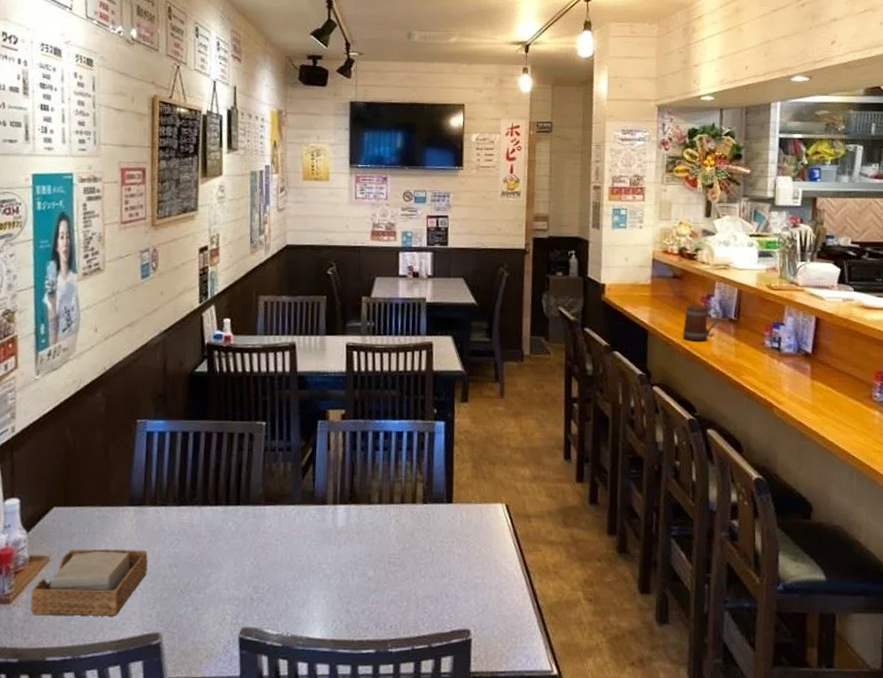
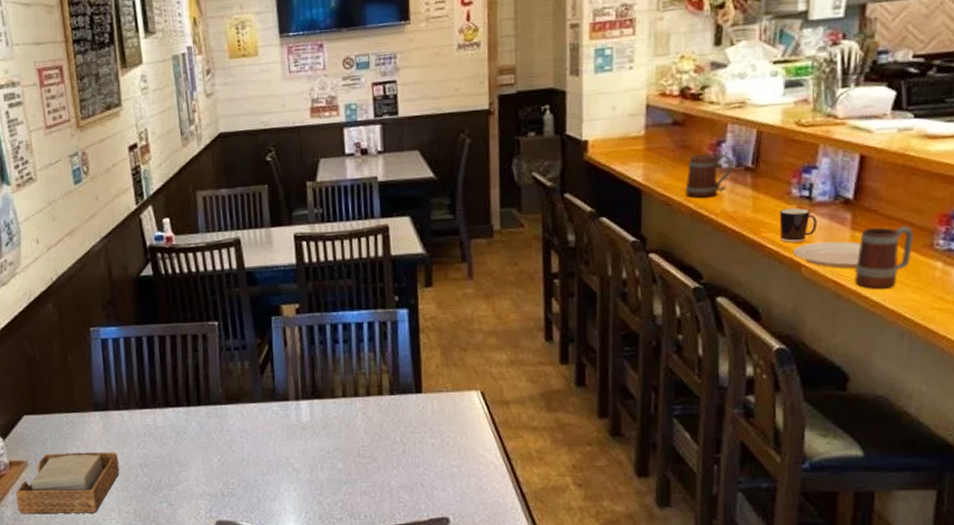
mug: none [756,356,785,386] -> present [779,207,817,243]
plate: none [766,387,819,412] -> present [792,241,861,269]
beer mug: none [814,378,858,431] -> present [855,226,914,289]

